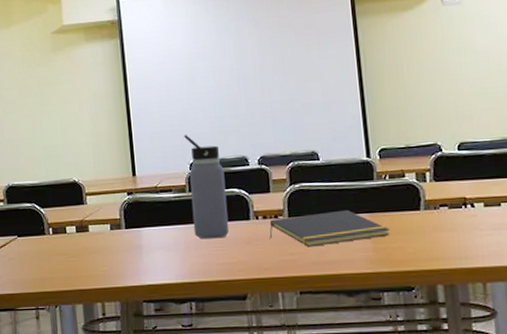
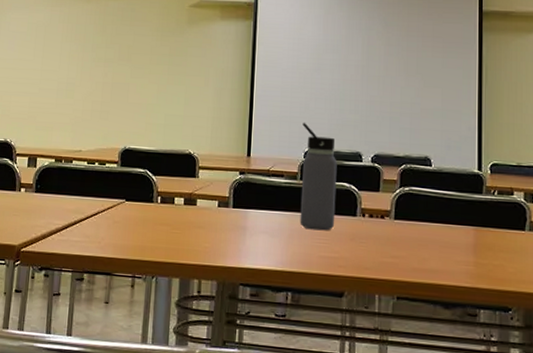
notepad: present [269,209,390,247] -> none [373,219,493,253]

